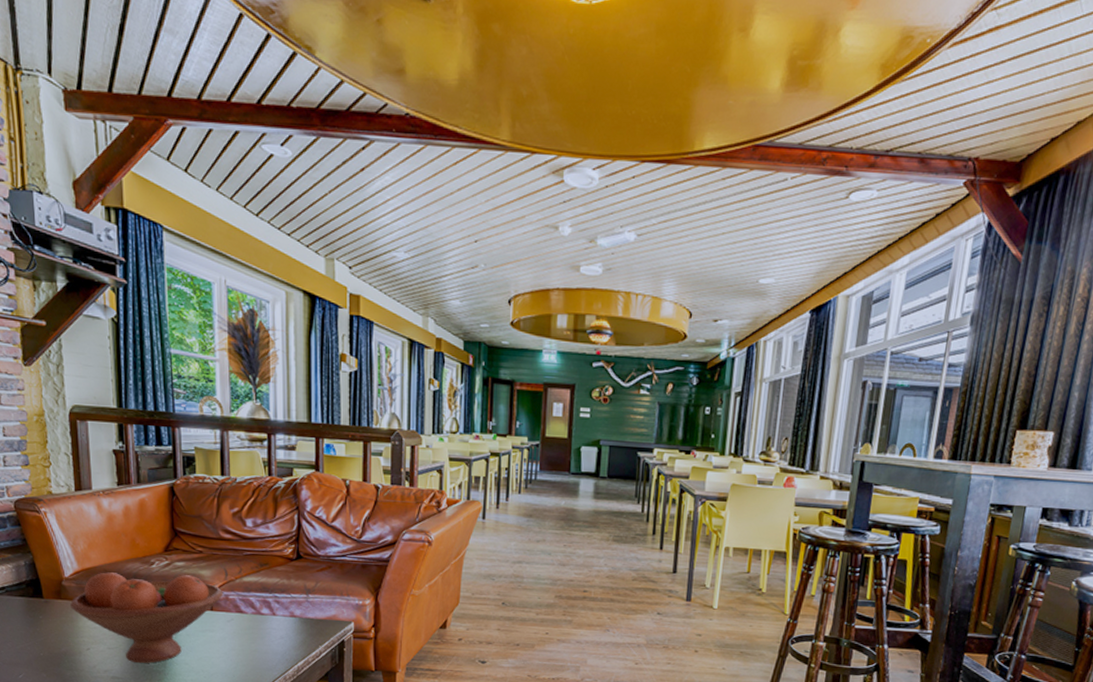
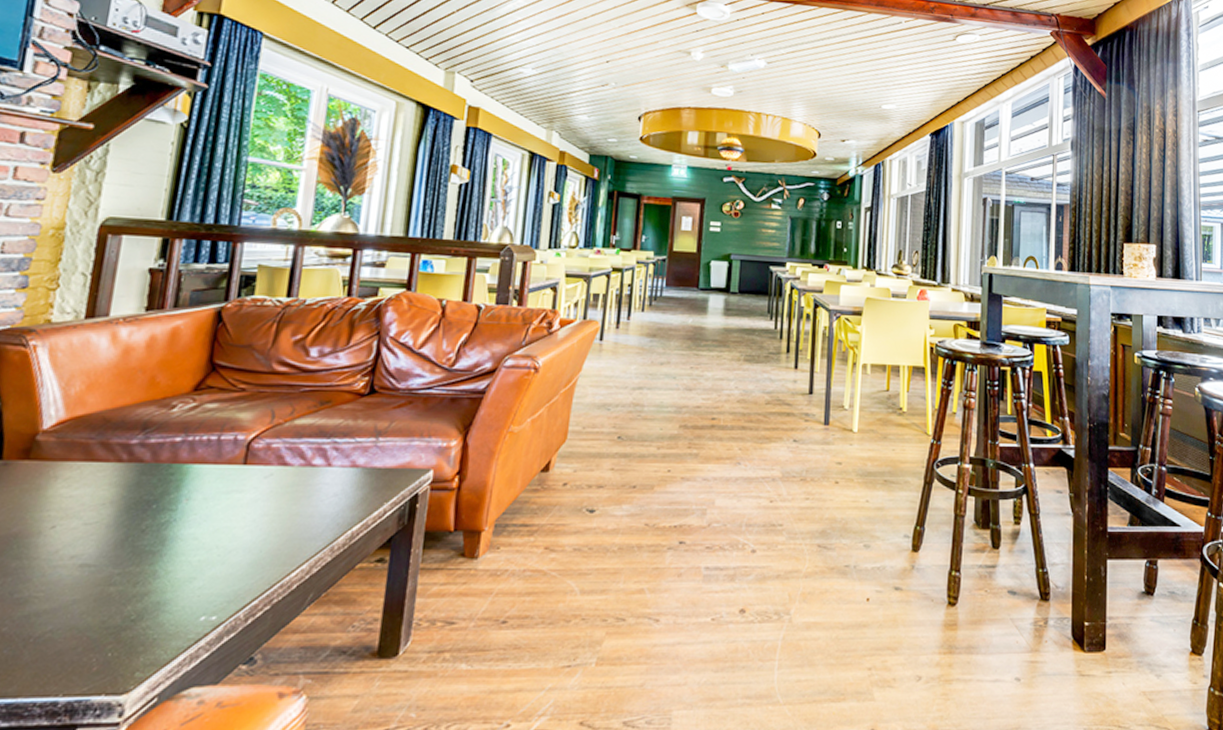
fruit bowl: present [69,572,224,664] -> none [39,420,265,543]

